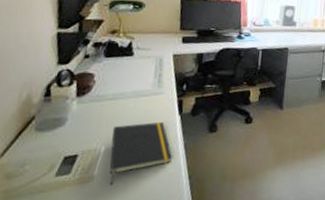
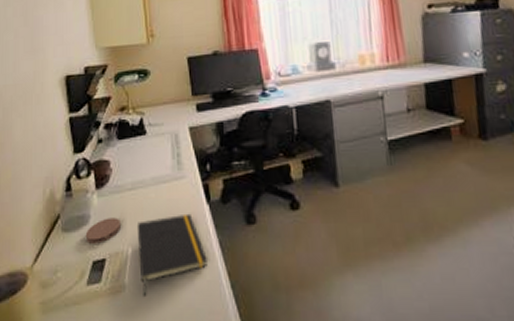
coaster: none [59,121,97,142] -> present [85,217,121,244]

